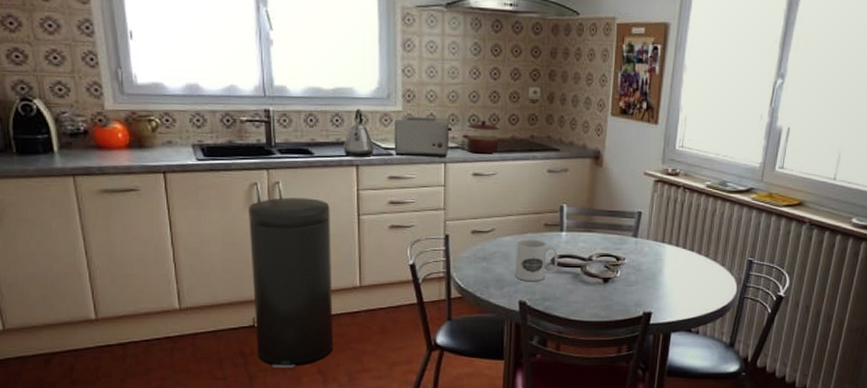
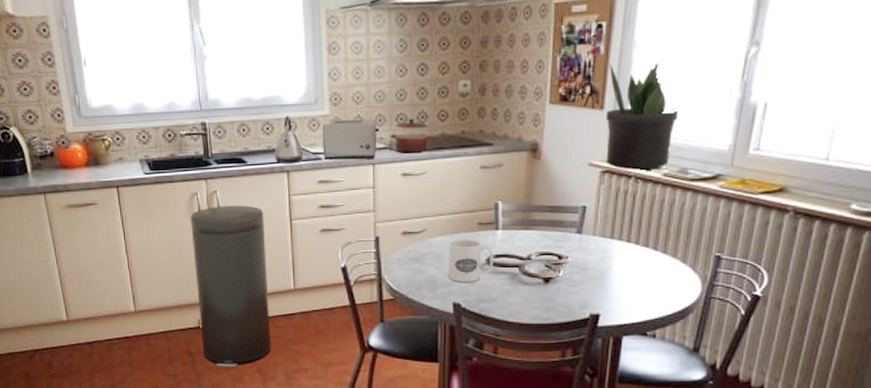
planter: none [659,82,720,181] -> present [605,62,679,170]

